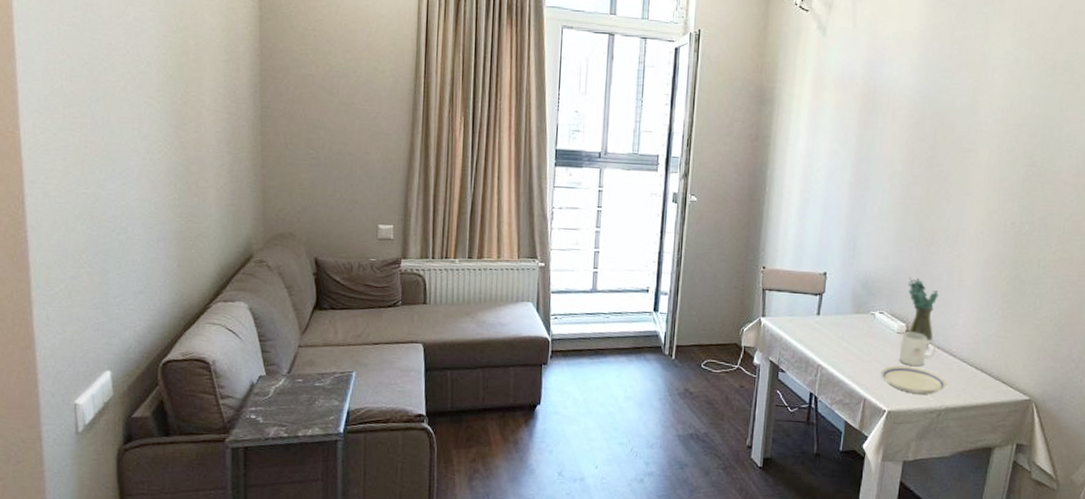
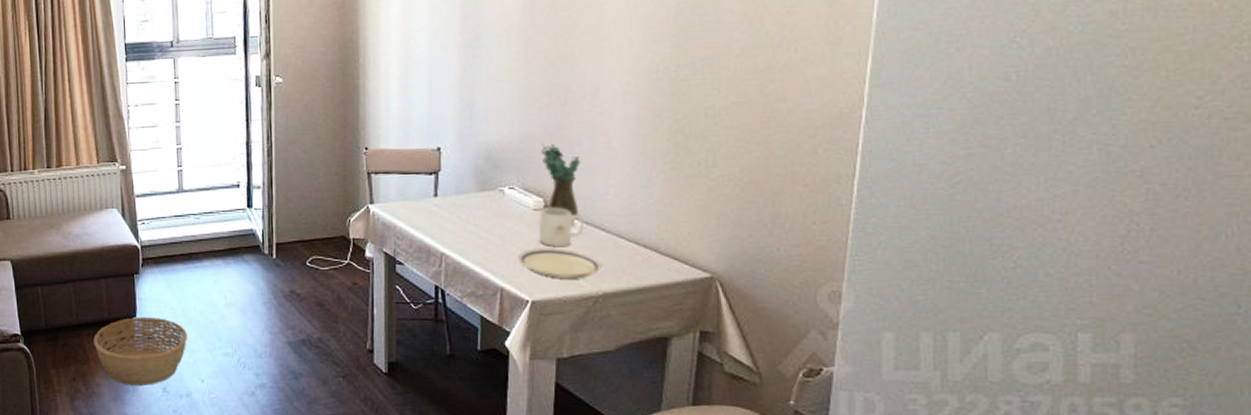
basket: none [497,404,588,469] -> present [94,316,188,385]

